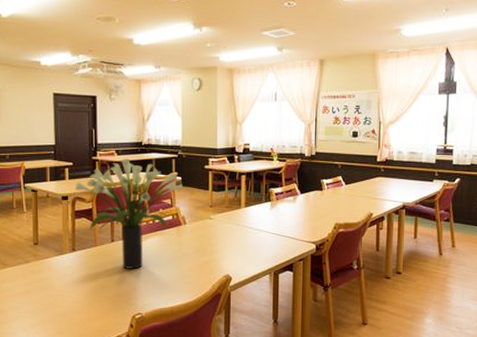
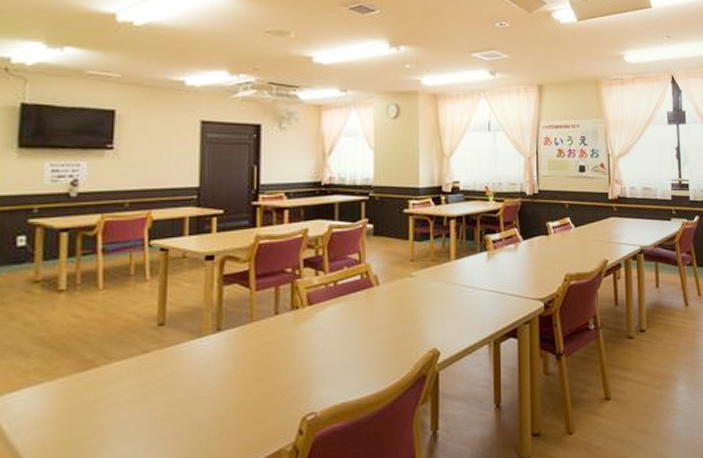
potted plant: present [75,158,183,269] -> none [225,202,375,351]

